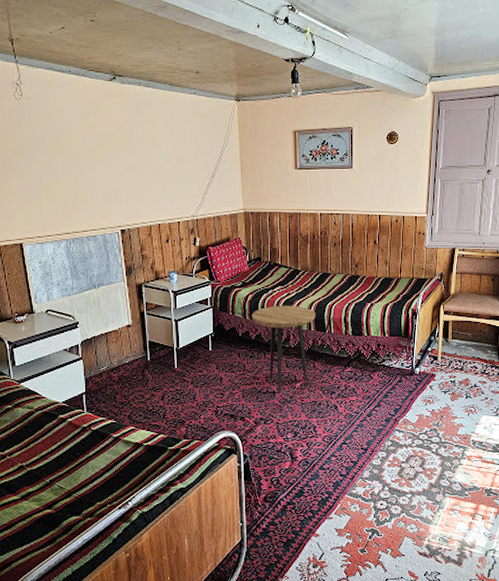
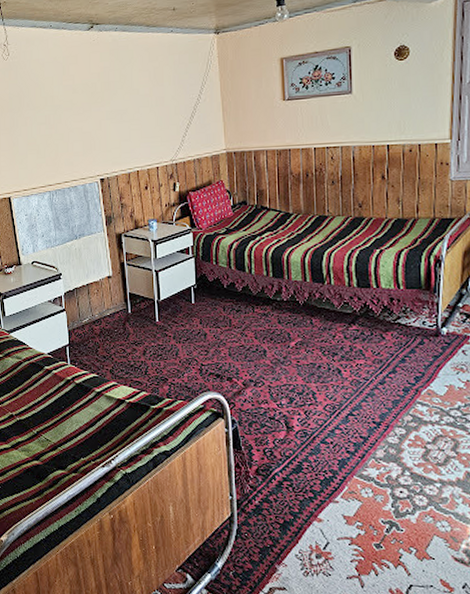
side table: present [251,305,316,392] -> none [237,253,312,351]

